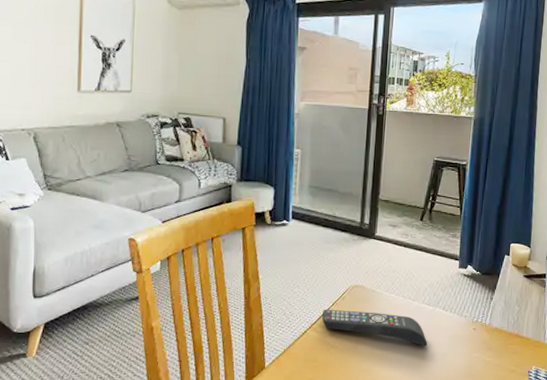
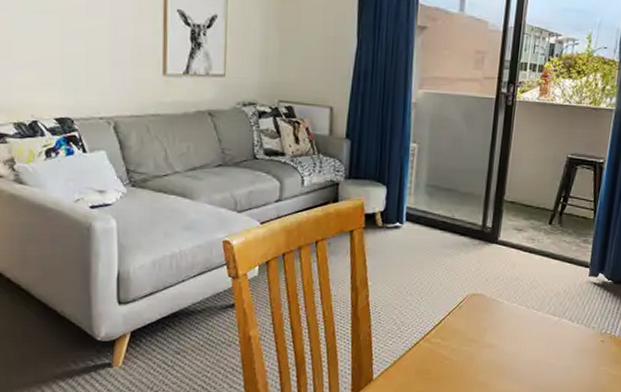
remote control: present [321,309,428,346] -> none [436,318,551,358]

